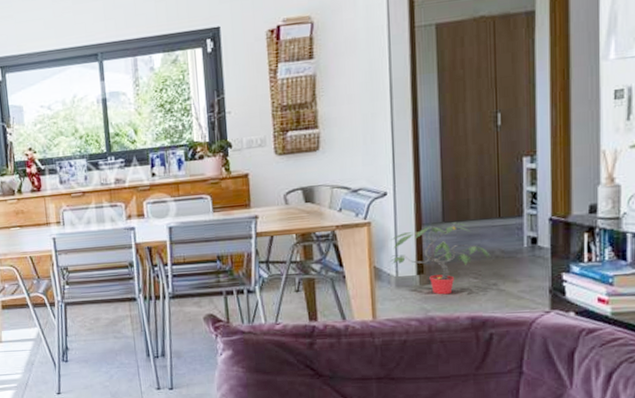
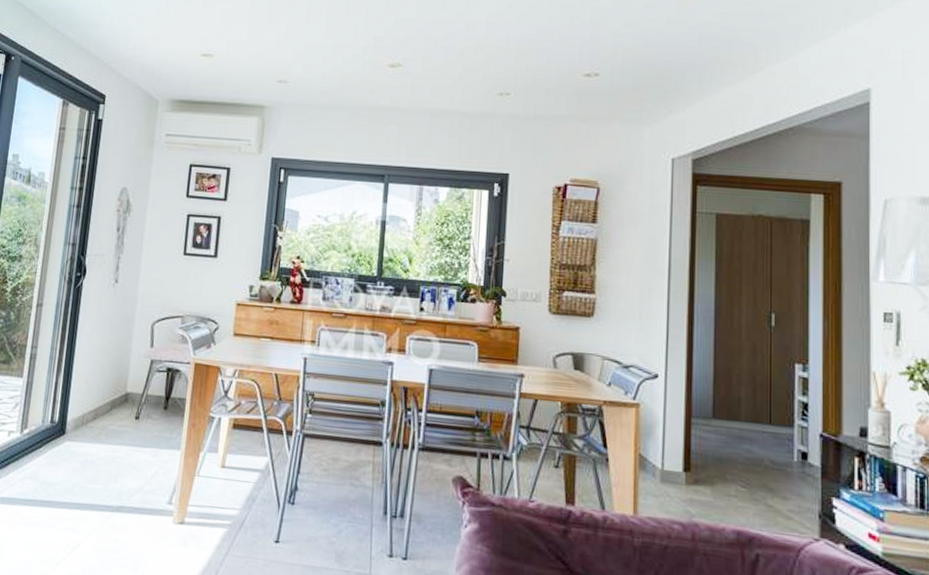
potted plant: present [389,222,491,295] -> none [655,420,760,501]

